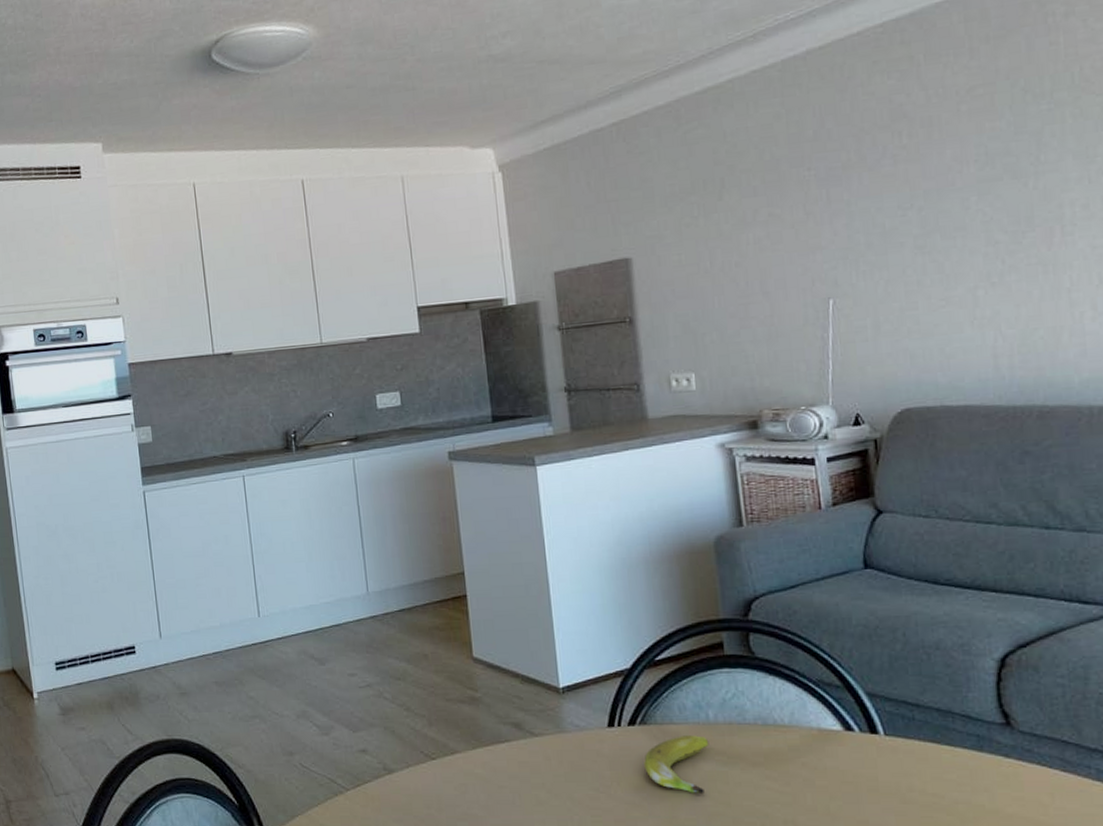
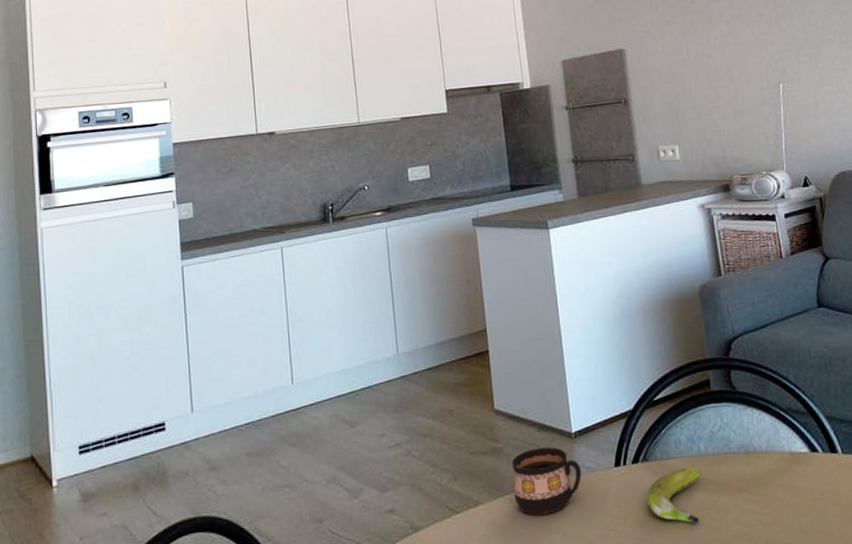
cup: none [491,700,570,769] -> present [511,447,582,515]

